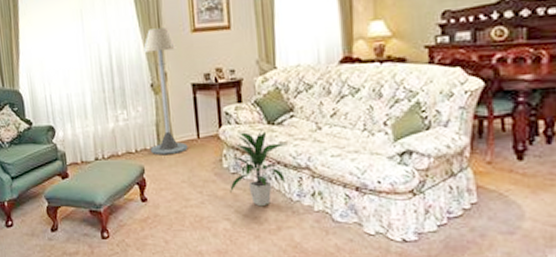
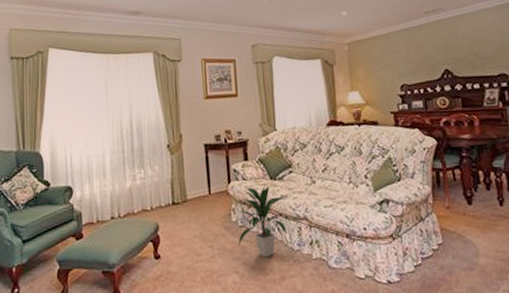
floor lamp: present [144,27,188,155] -> none [162,95,200,212]

